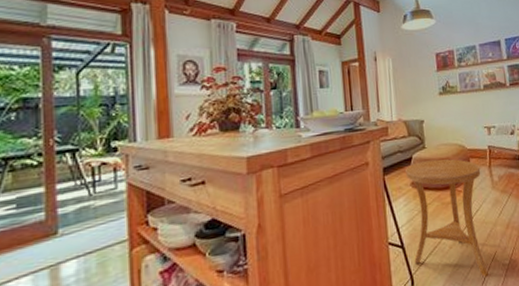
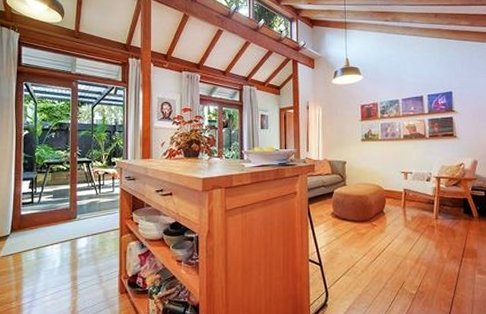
side table: present [404,159,488,277] -> none [326,196,395,302]

